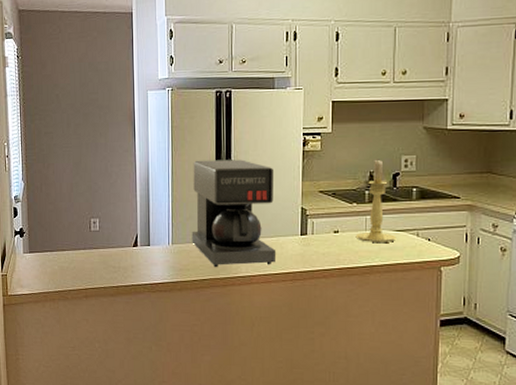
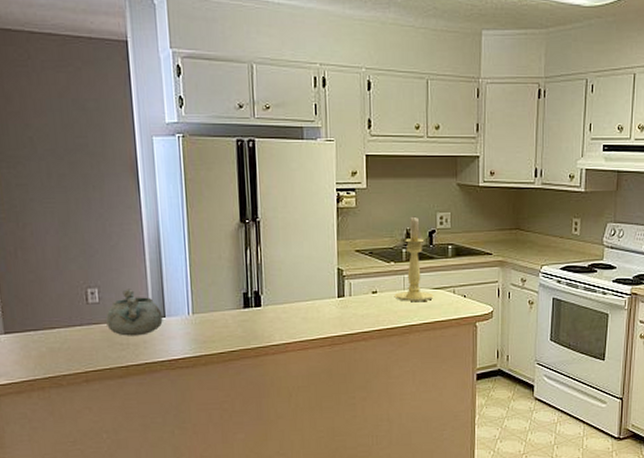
decorative bowl: none [104,220,148,261] -> present [106,289,163,336]
coffee maker: present [191,159,277,268] -> none [213,217,313,337]

